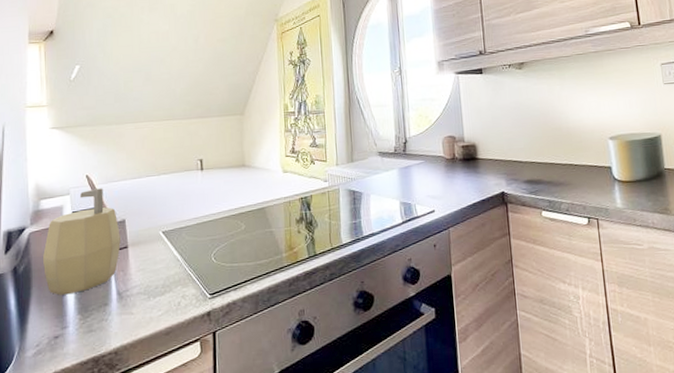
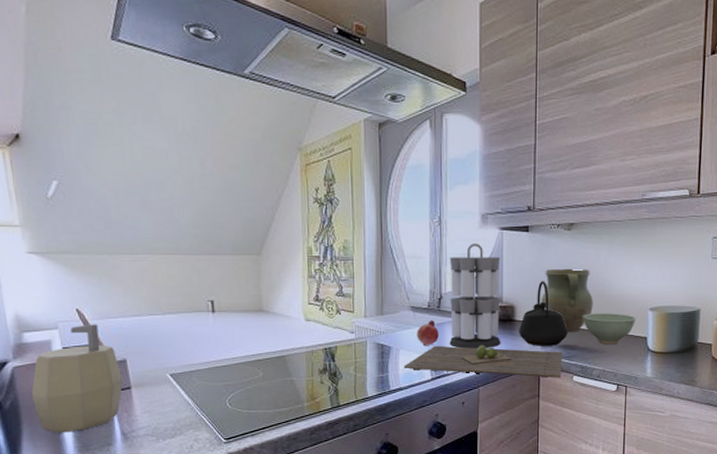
cutting board: none [374,183,530,215] -> present [403,343,563,378]
fruit: none [385,164,407,189] -> present [417,320,439,345]
spice rack: none [411,88,467,190] -> present [449,244,501,349]
kettle: none [482,118,531,183] -> present [519,281,568,346]
ceramic jug: none [501,104,553,167] -> present [541,269,593,332]
bowl: none [543,144,598,177] -> present [583,313,637,345]

